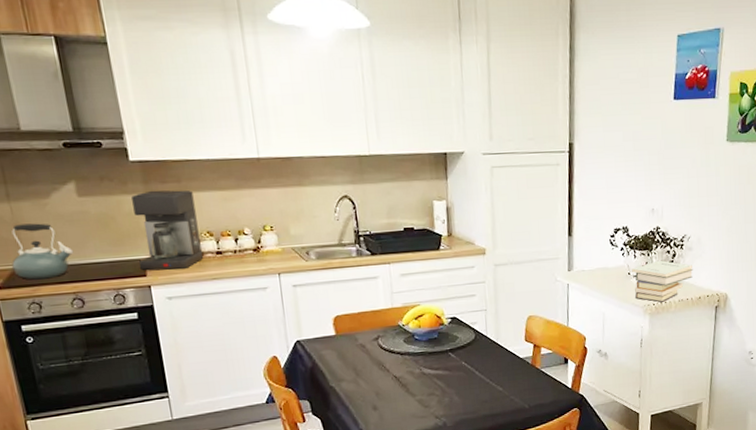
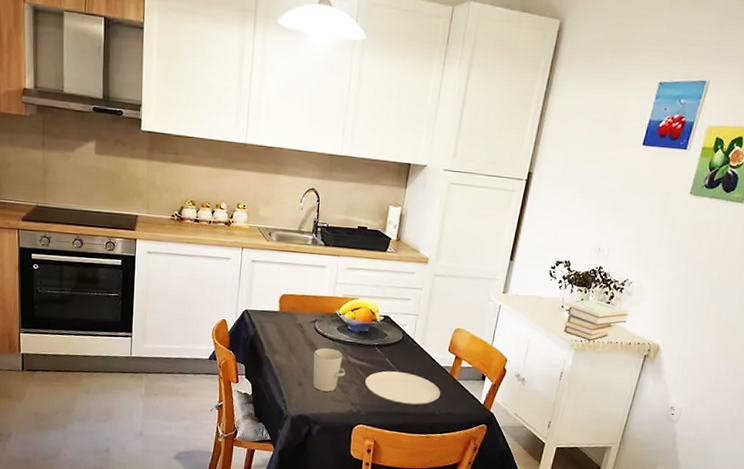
kettle: present [11,223,74,280] -> none [35,169,83,219]
coffee maker: present [131,190,204,271] -> none [132,158,186,230]
cup: none [383,363,422,411] -> present [313,347,346,392]
plate: none [445,372,526,408] -> present [365,371,440,406]

